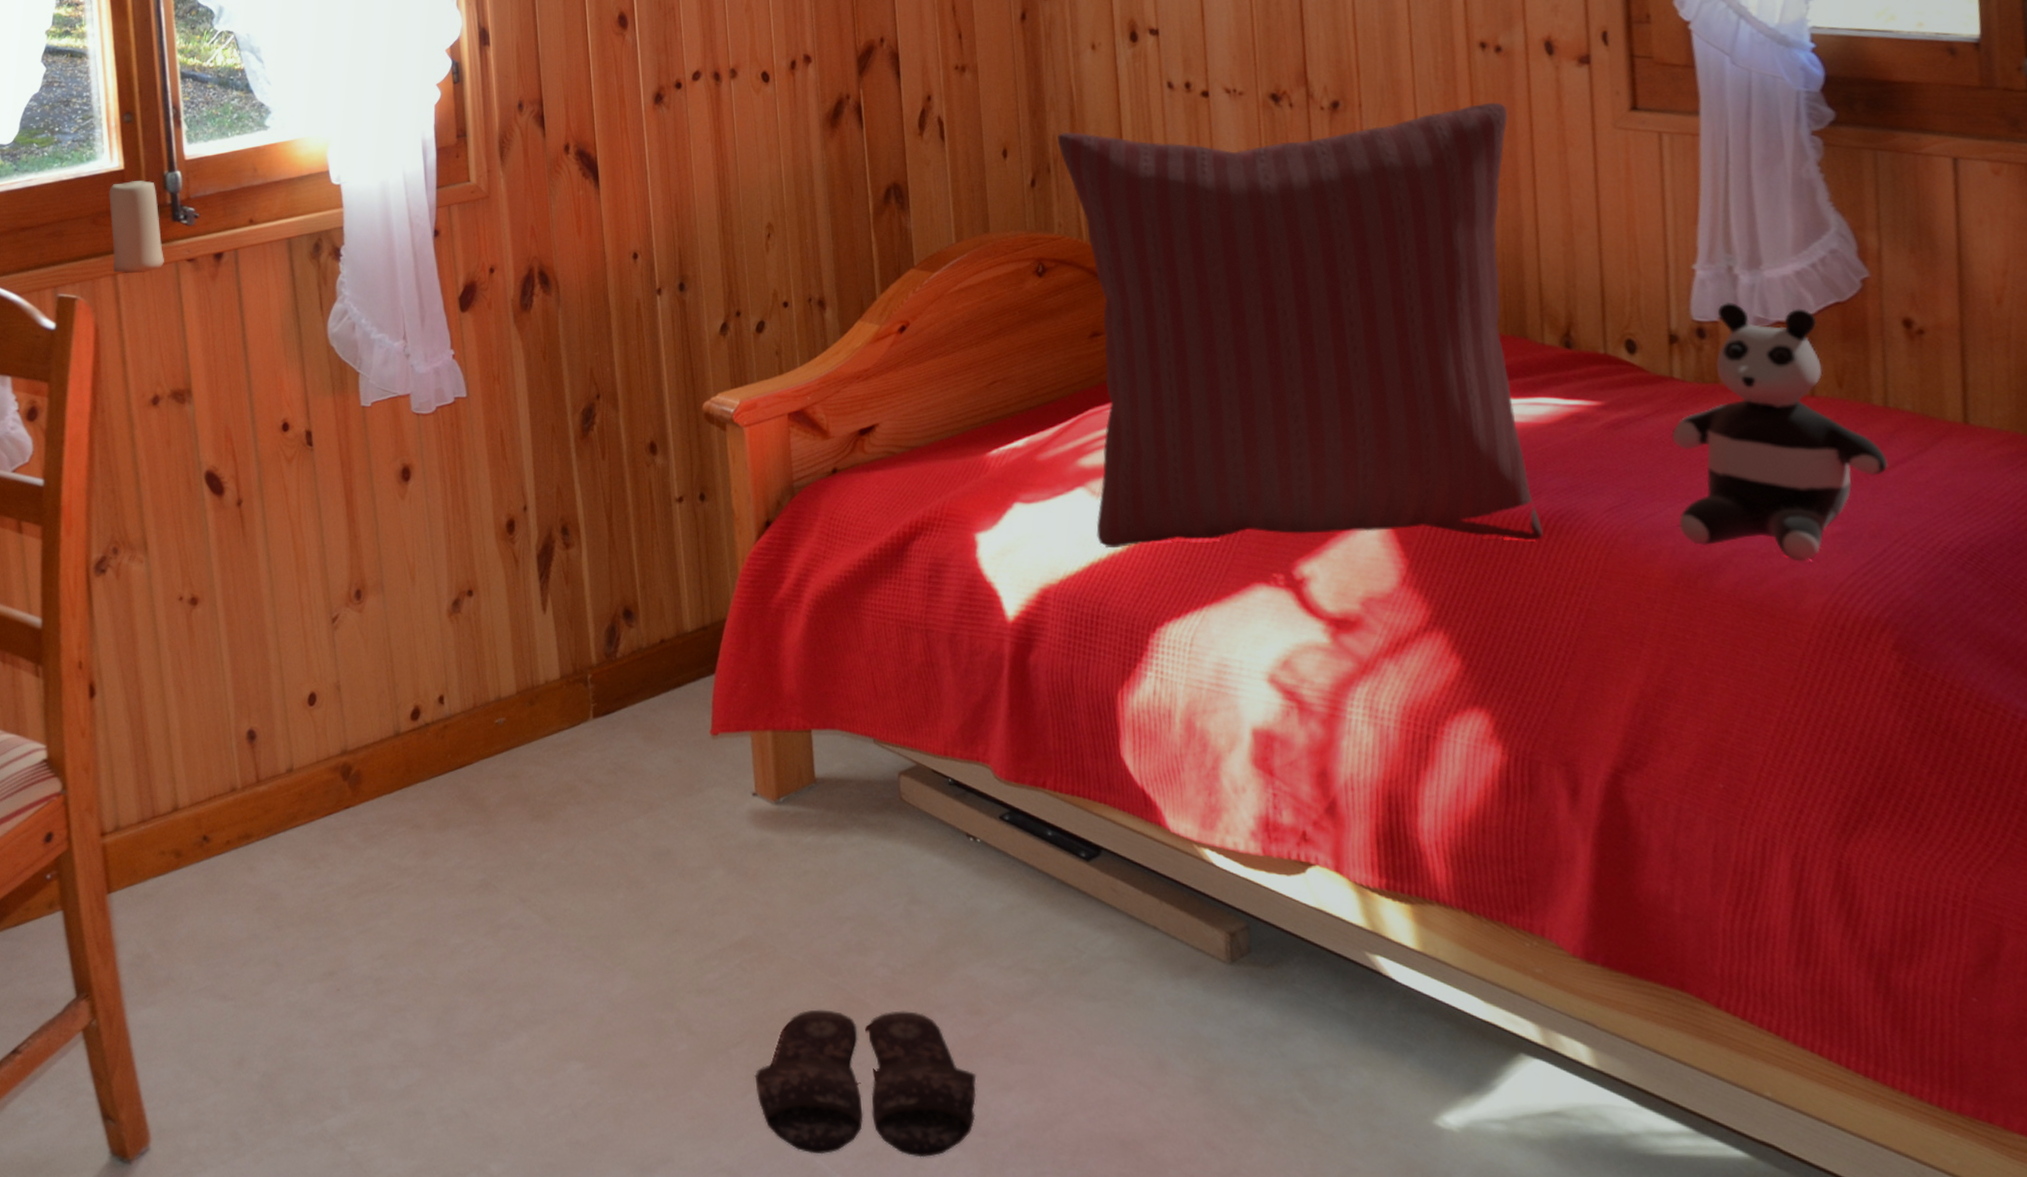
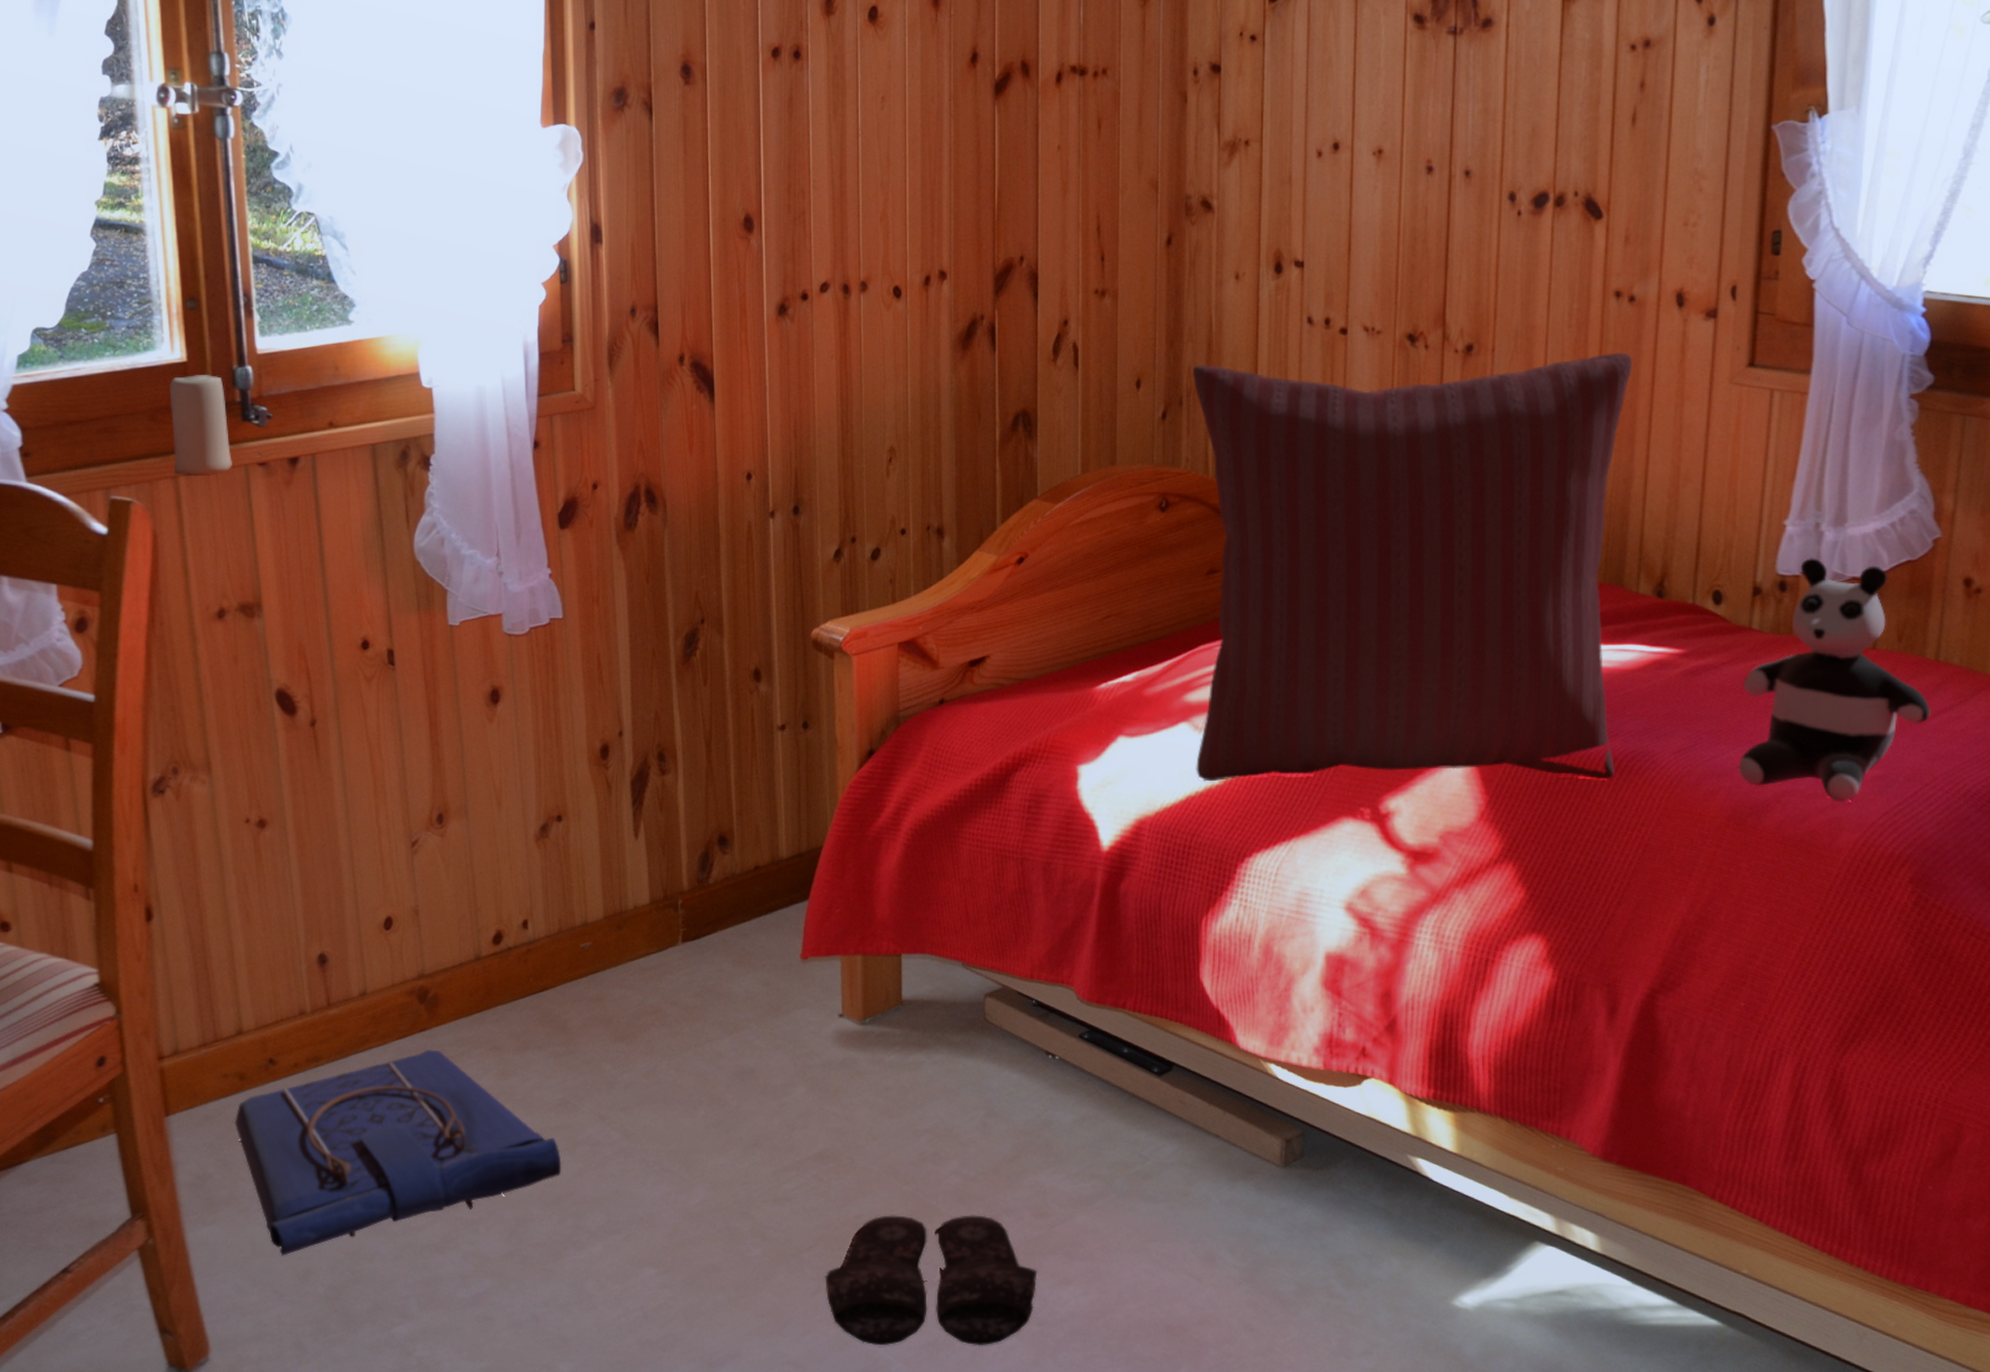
tote bag: none [171,827,485,1041] -> present [234,1049,562,1256]

